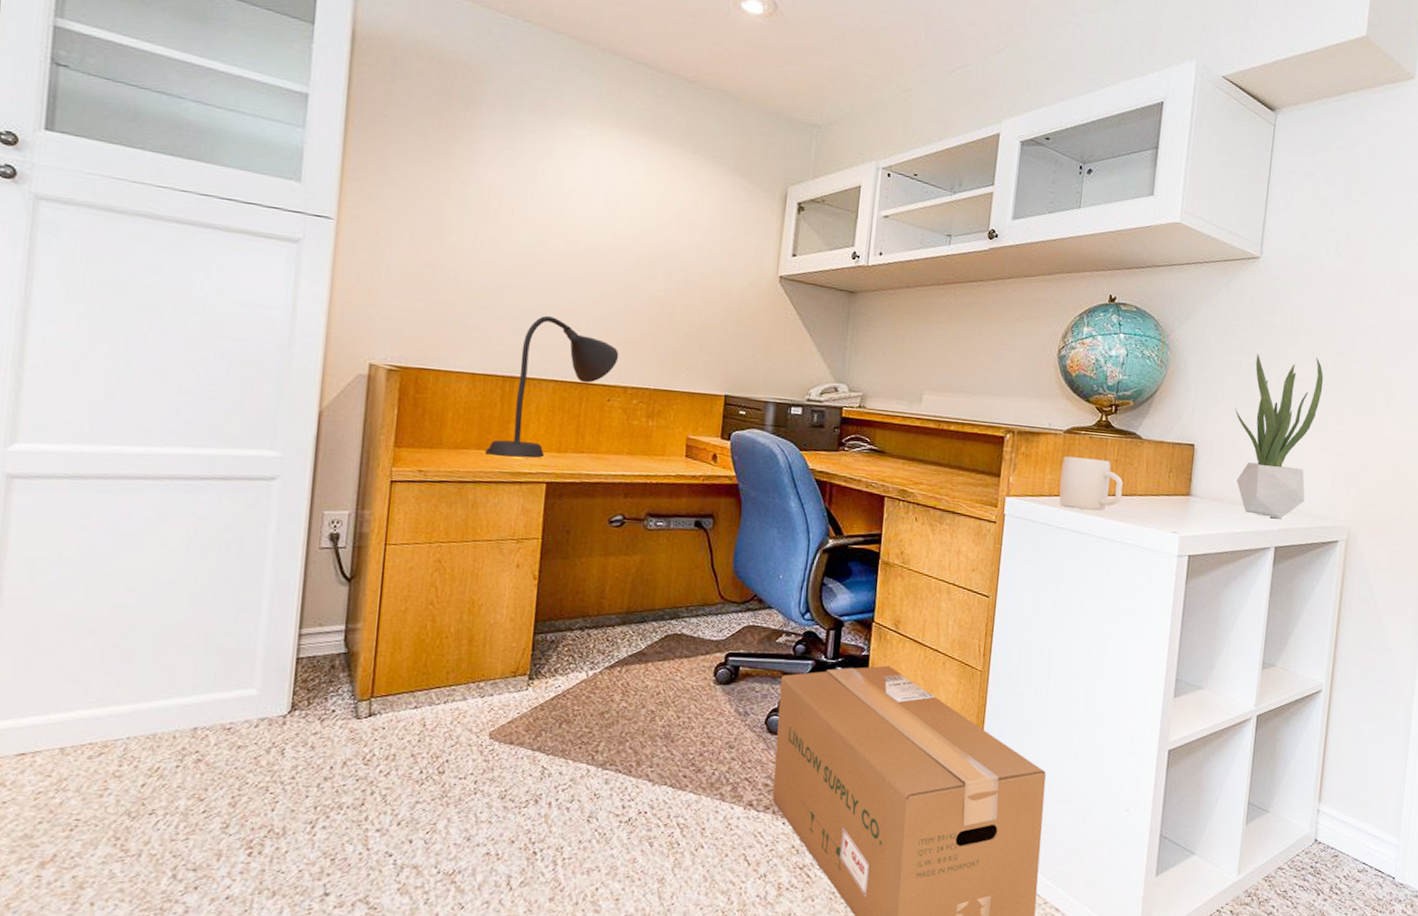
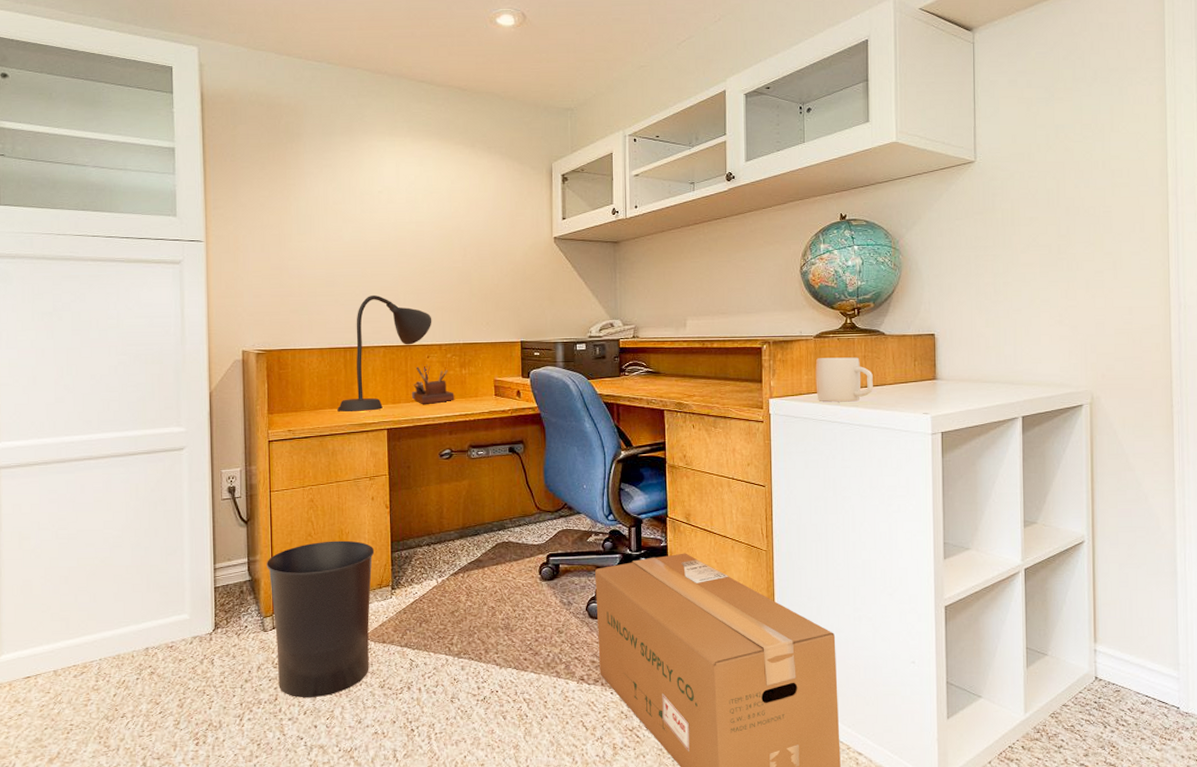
waste bin: none [368,613,513,806] -> present [267,540,375,698]
desk organizer: none [581,409,636,458] -> present [411,364,455,404]
potted plant: present [1235,354,1324,519] -> none [969,243,1050,391]

